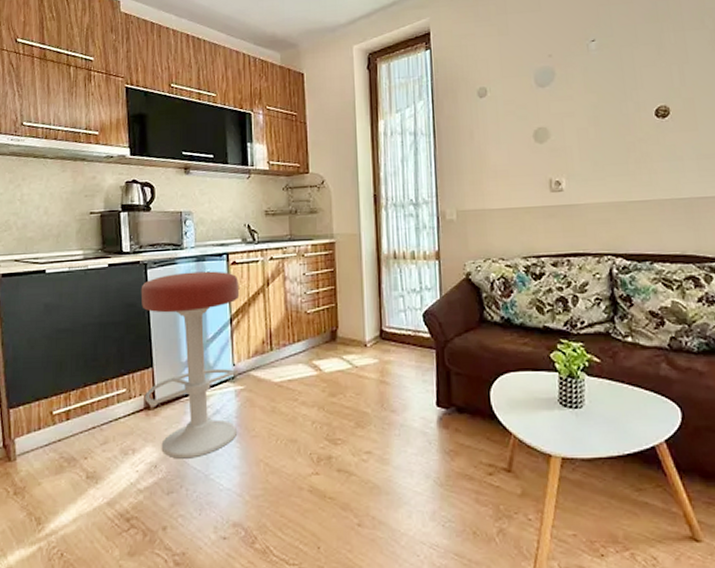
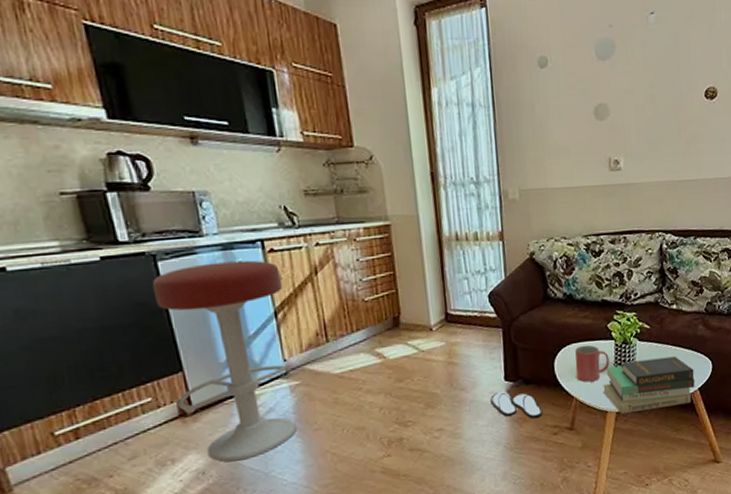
slippers: none [421,419,477,452] -> present [490,391,543,418]
mug: none [513,375,553,418] -> present [574,345,610,383]
books: none [545,397,660,461] -> present [603,356,695,415]

